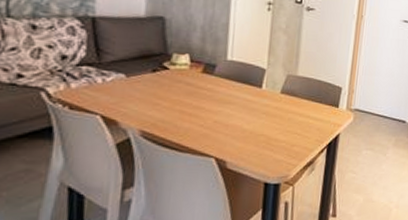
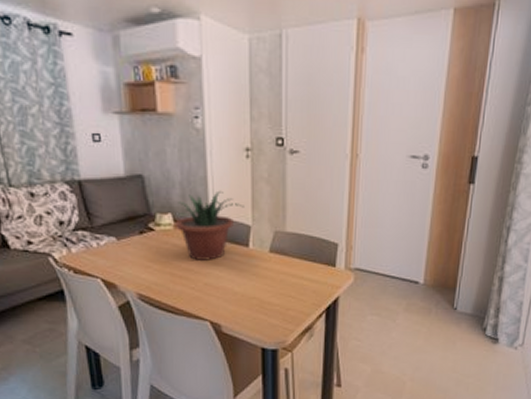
potted plant: none [191,36,262,100] -> present [175,190,244,262]

